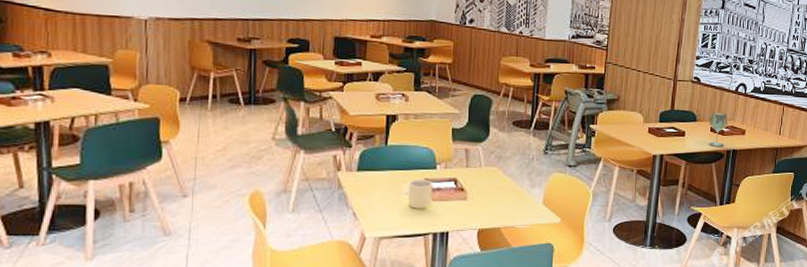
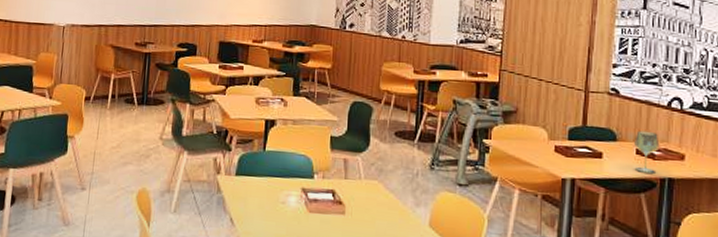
mug: present [408,180,433,209] -> none [284,188,310,221]

